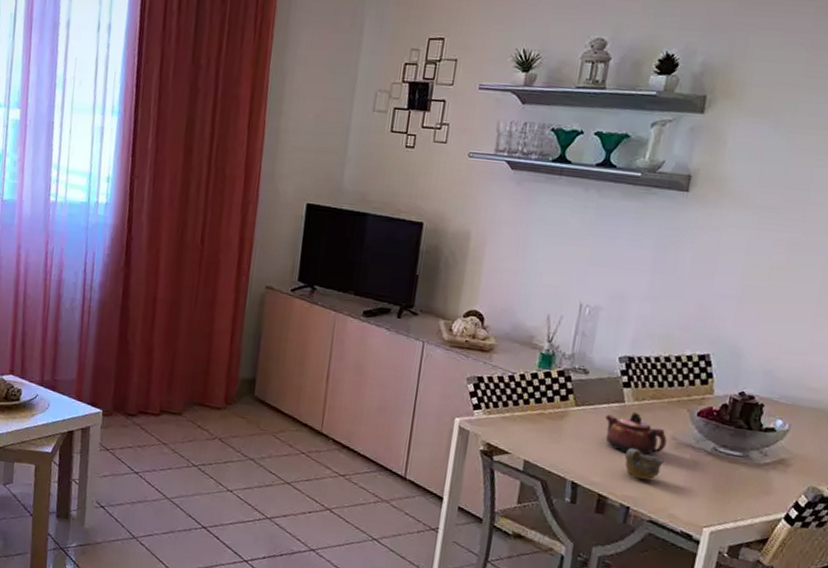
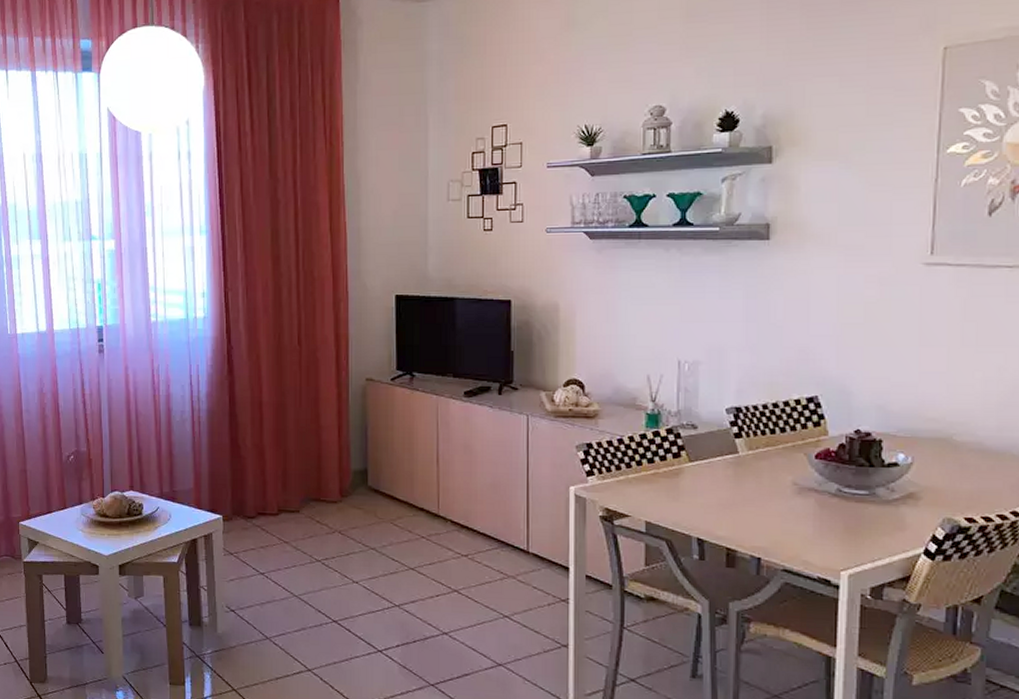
teapot: present [605,412,667,455] -> none [722,462,788,504]
cup: present [624,448,664,481] -> none [747,499,788,529]

